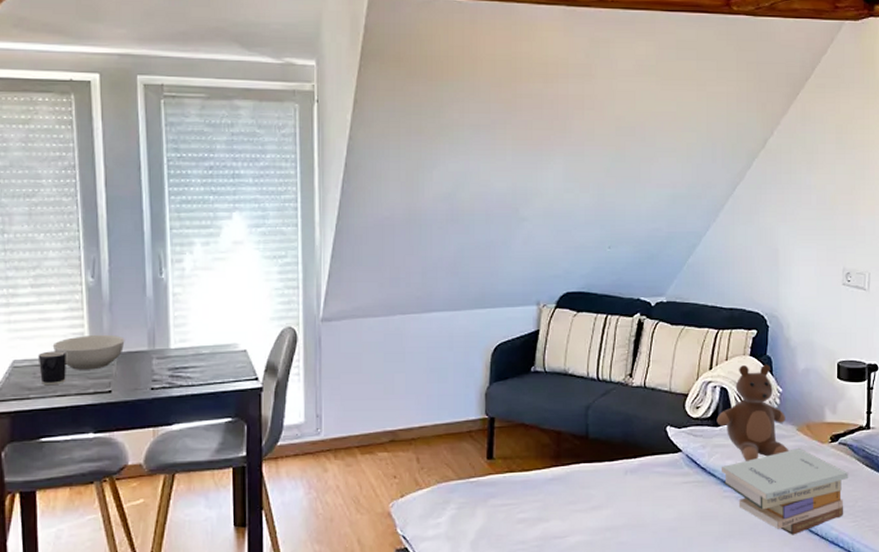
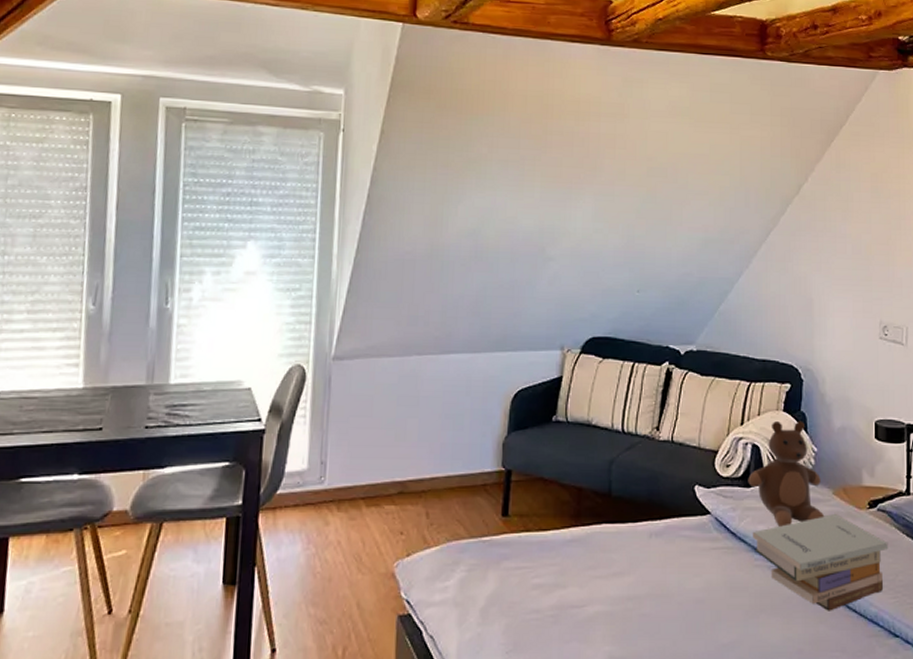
mug: present [38,351,66,386] -> none [26,382,58,420]
bowl: present [52,334,125,370] -> none [43,366,122,405]

